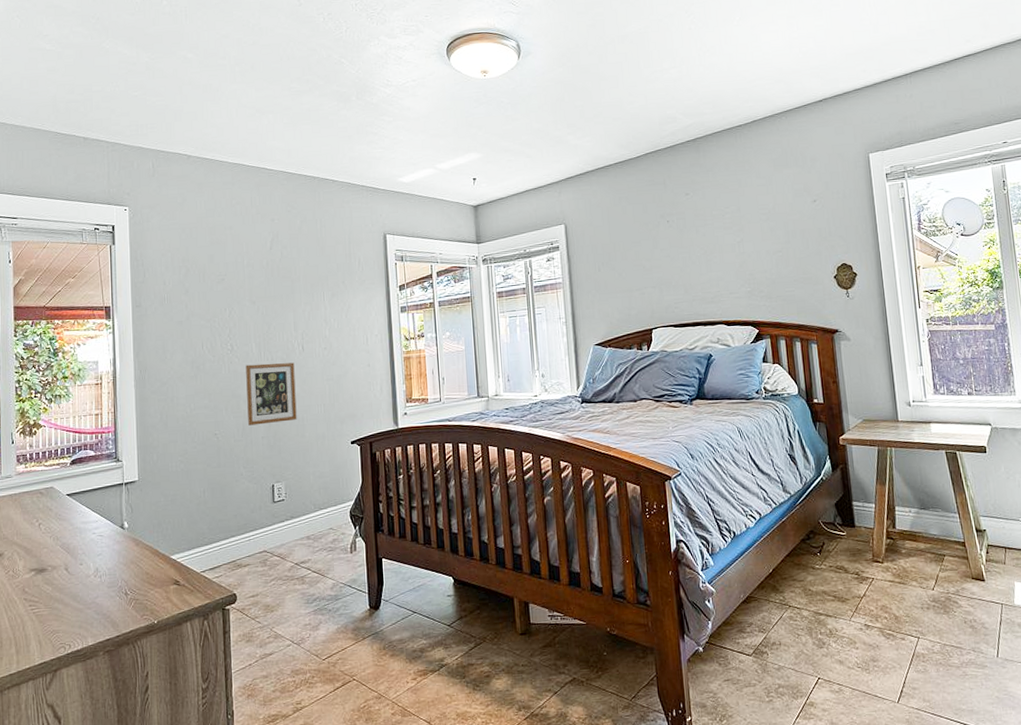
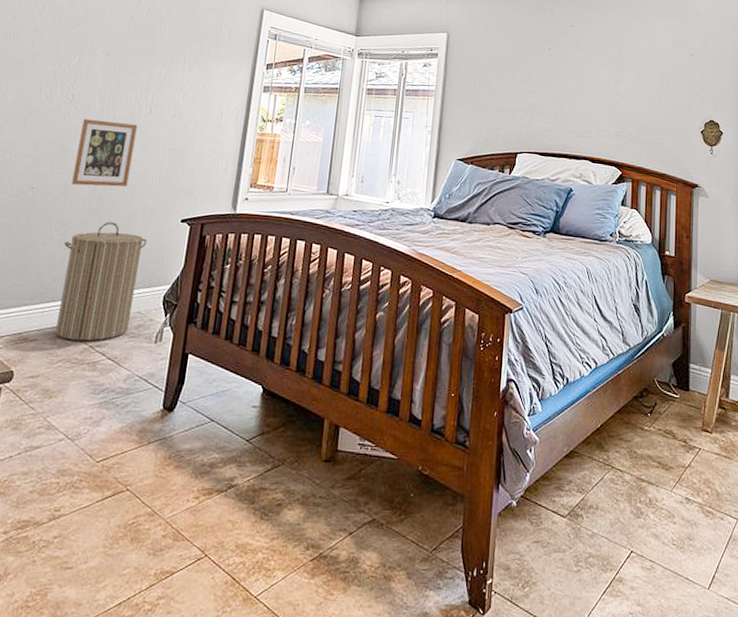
laundry hamper: none [254,453,326,561] -> present [55,222,148,341]

